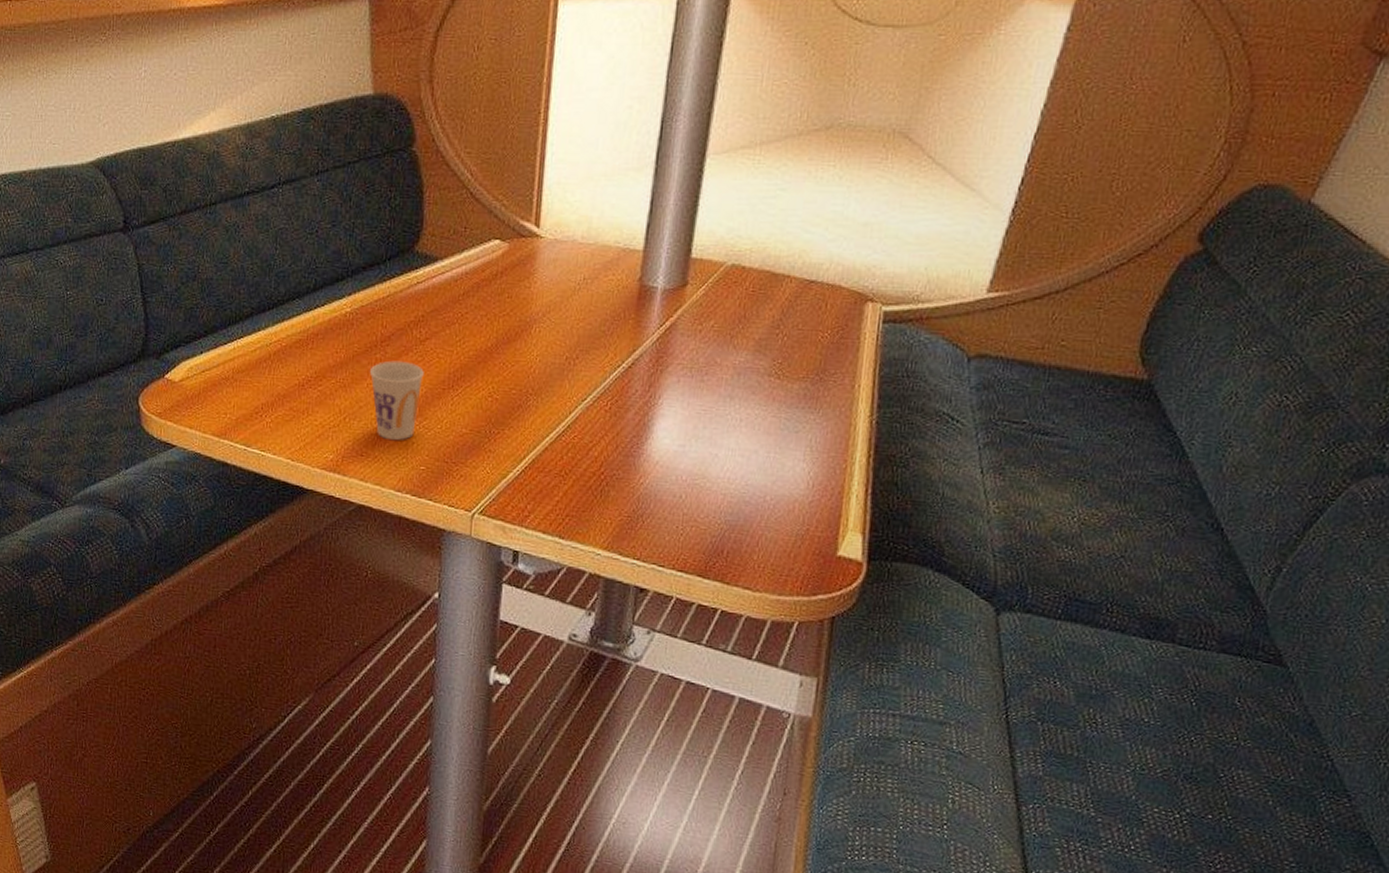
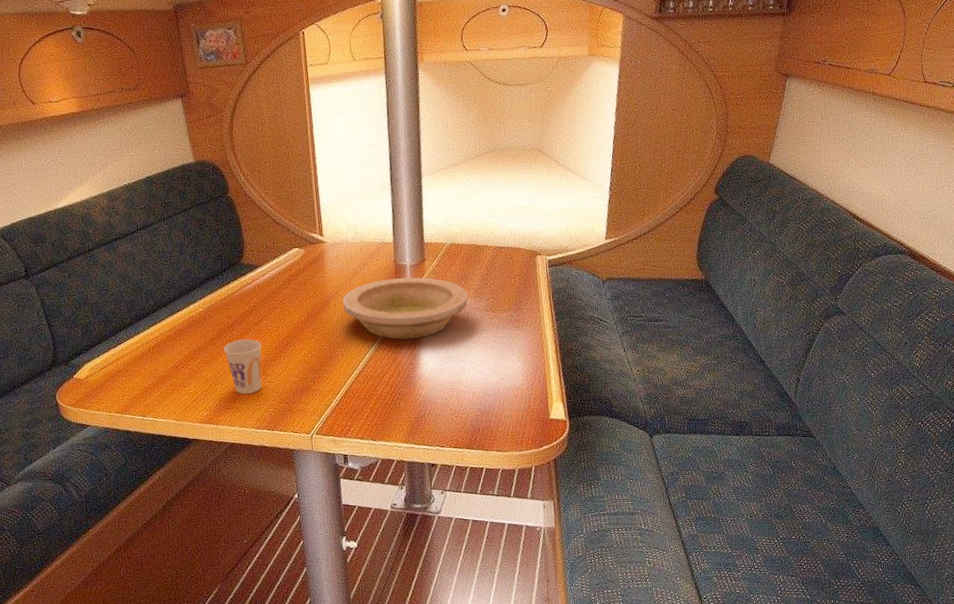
bowl: none [550,305,744,401] -> present [342,277,468,340]

